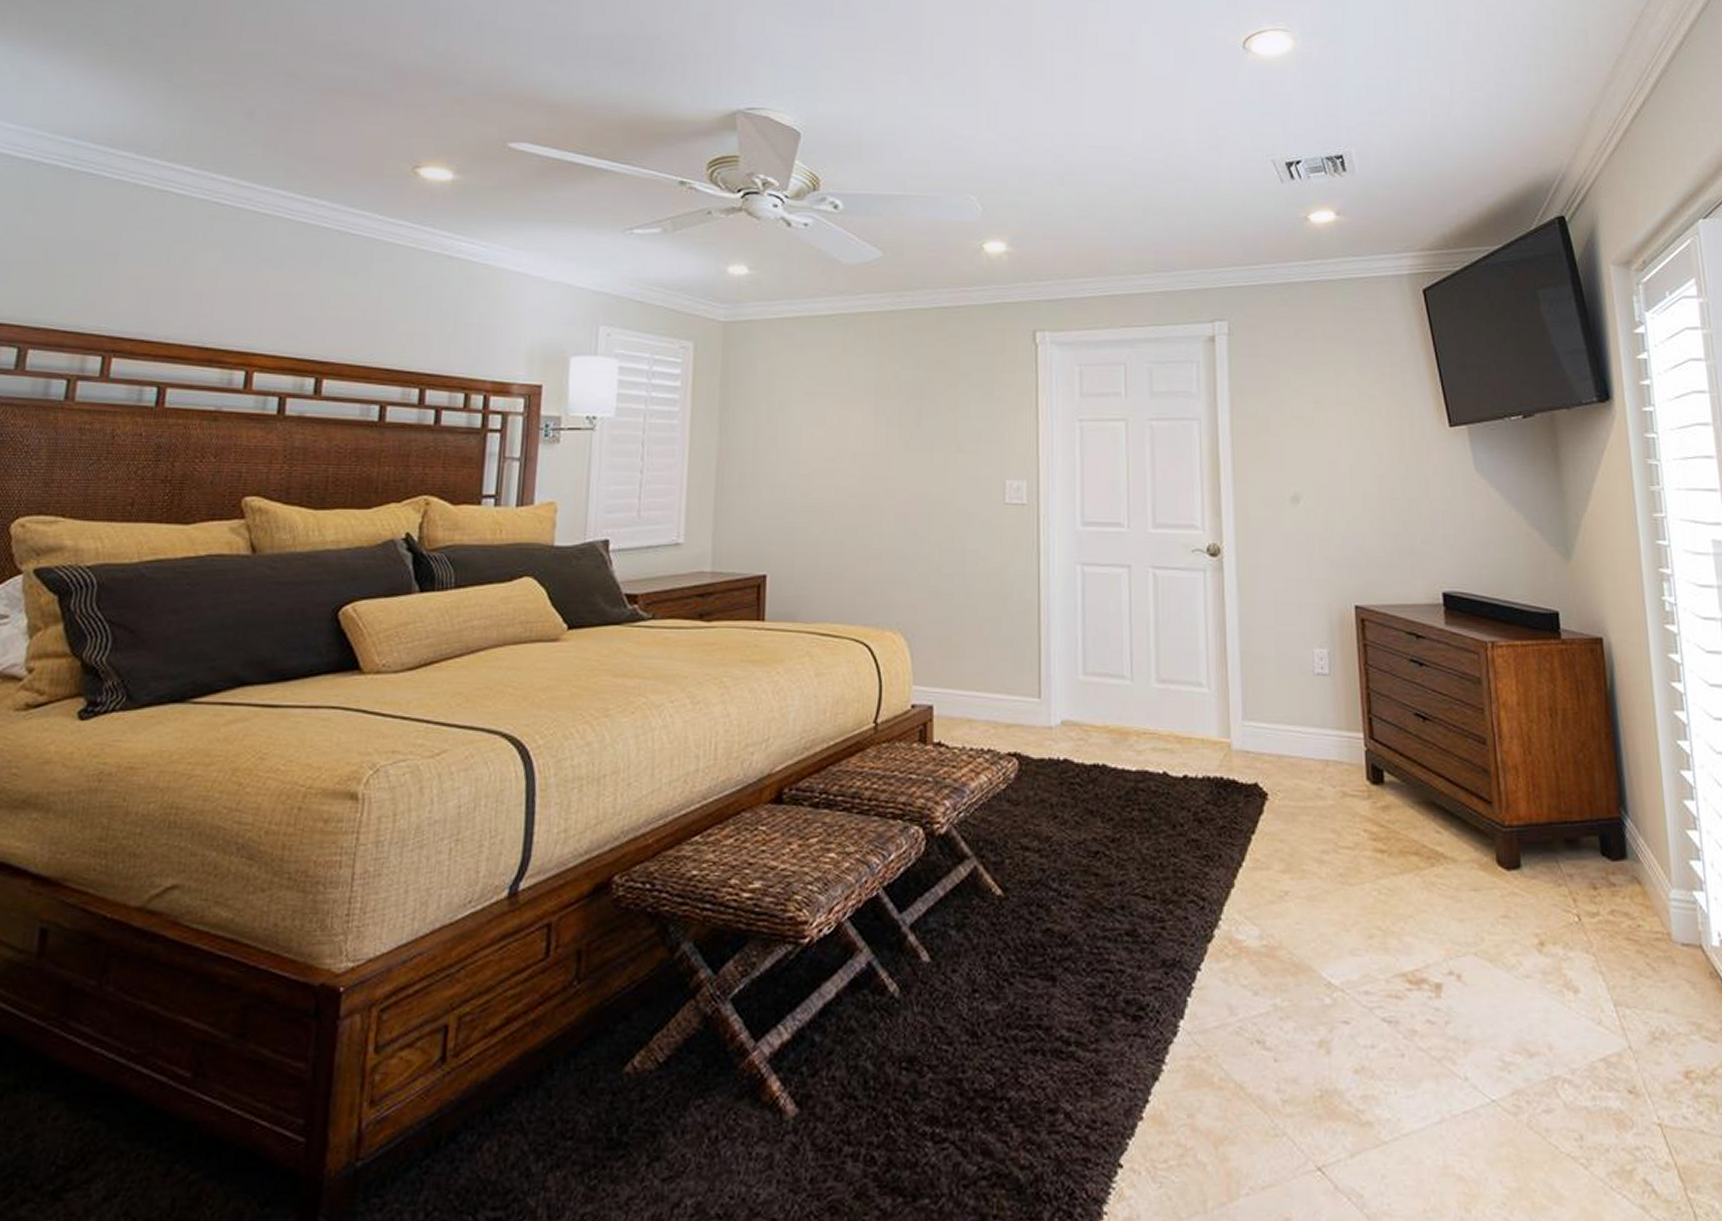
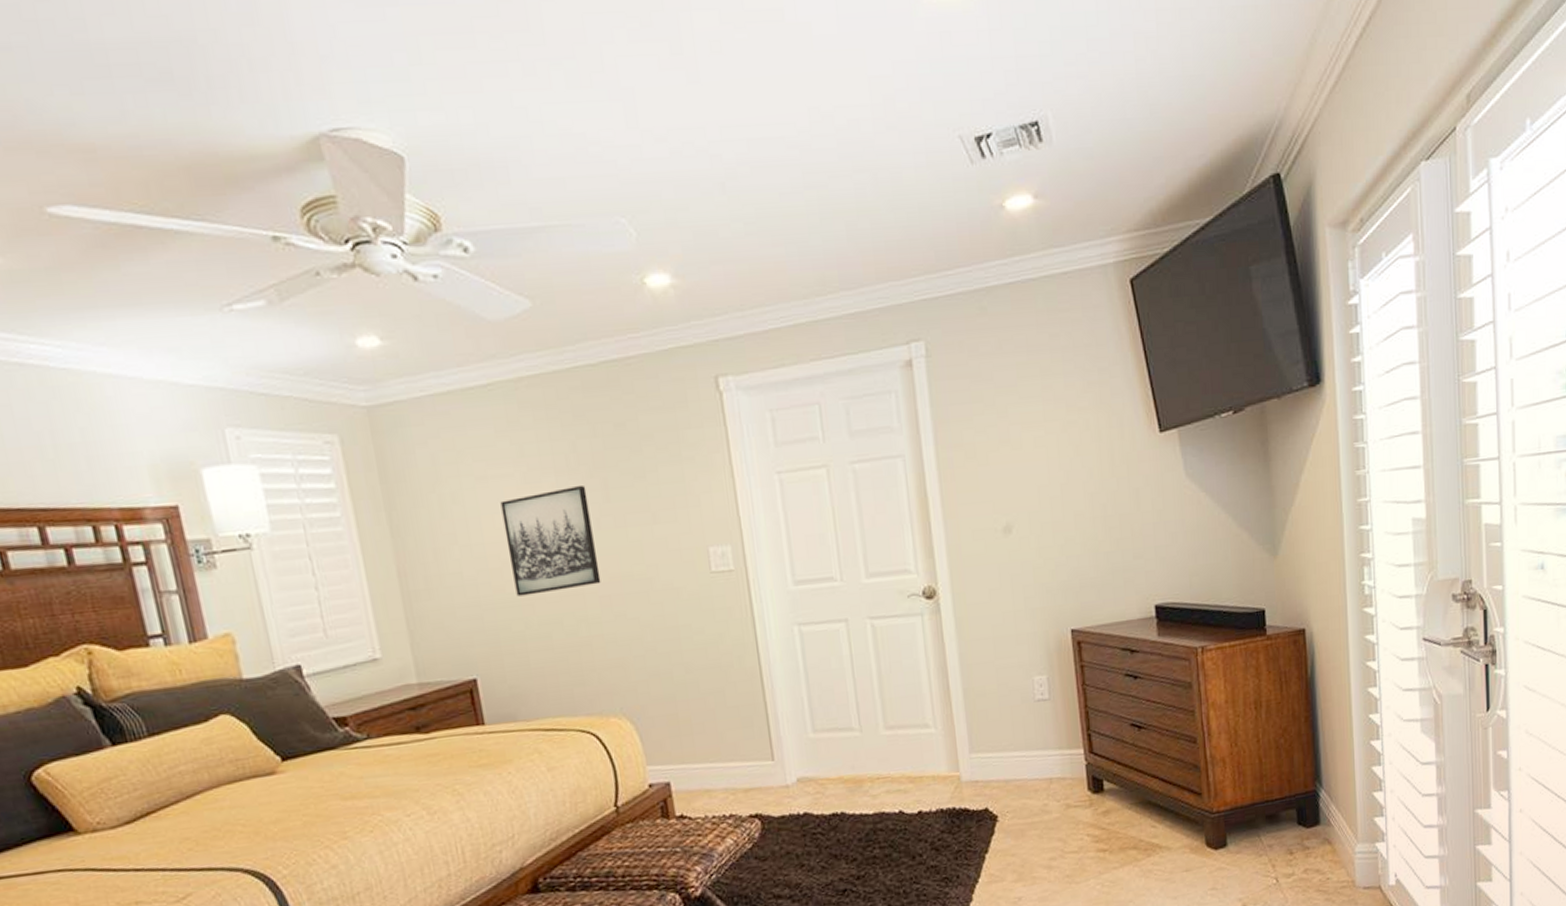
wall art: none [820,409,901,503] -> present [500,484,601,597]

